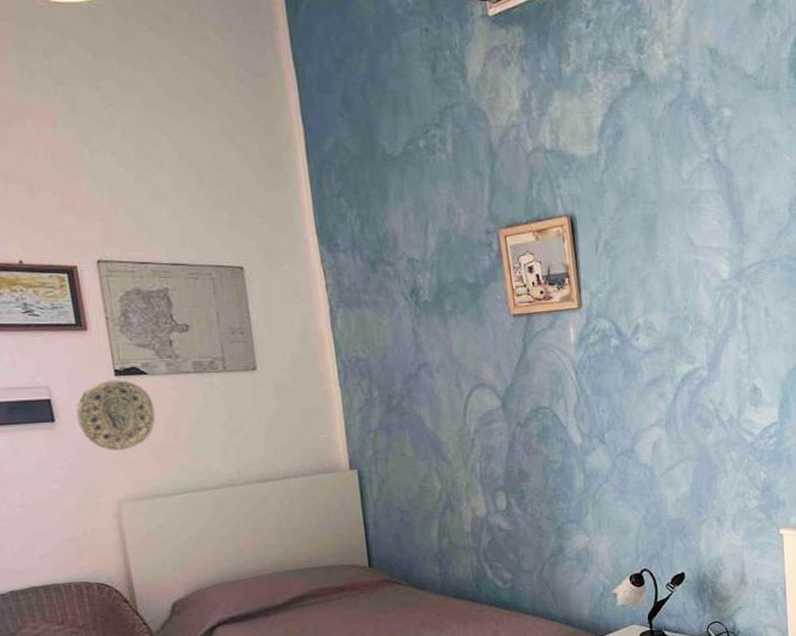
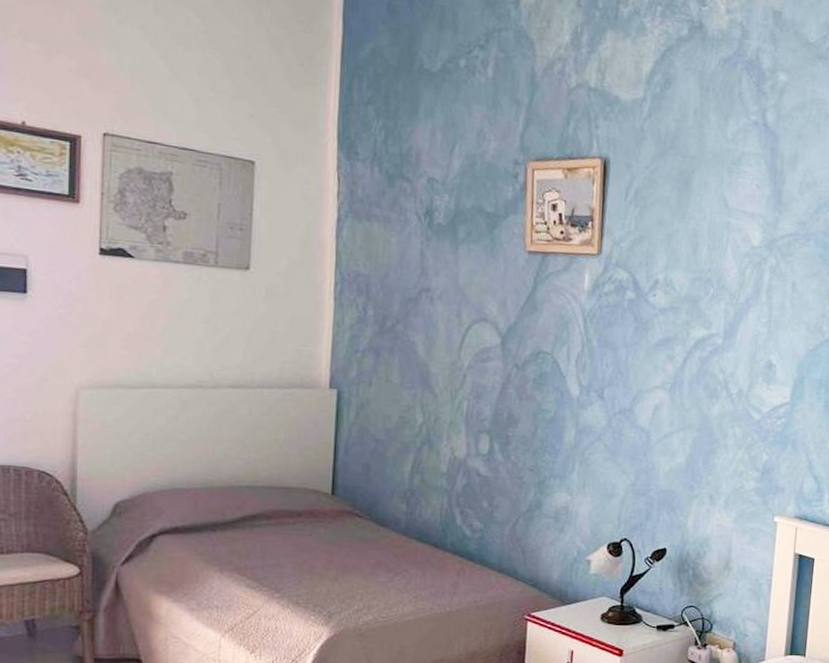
decorative plate: present [76,380,156,451] -> none [51,258,135,334]

